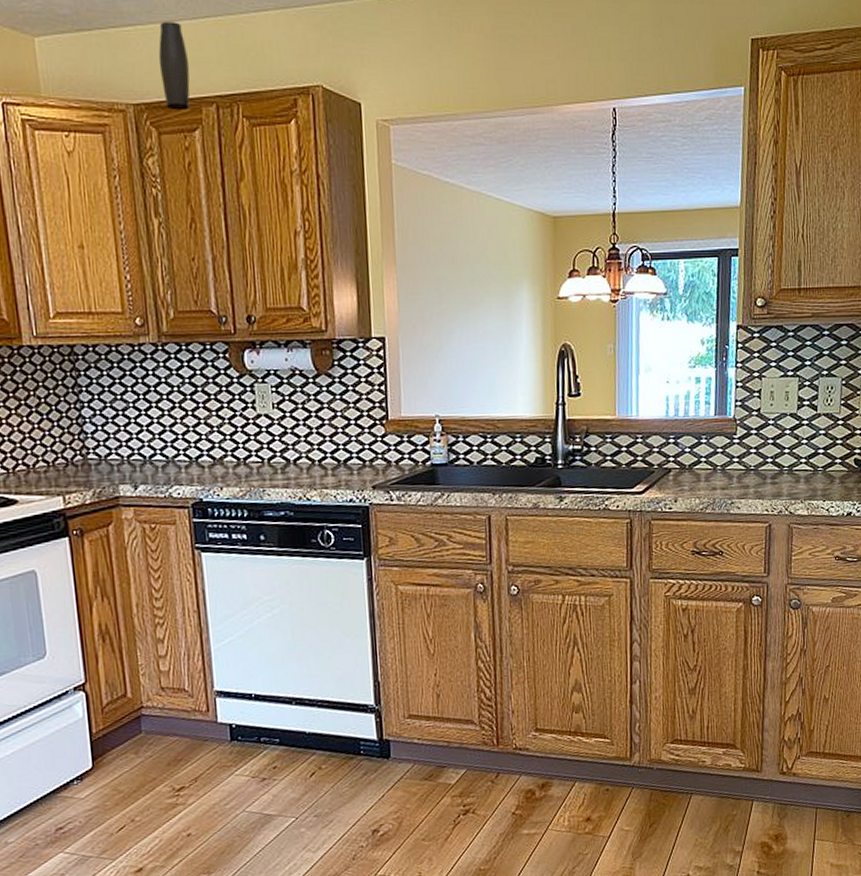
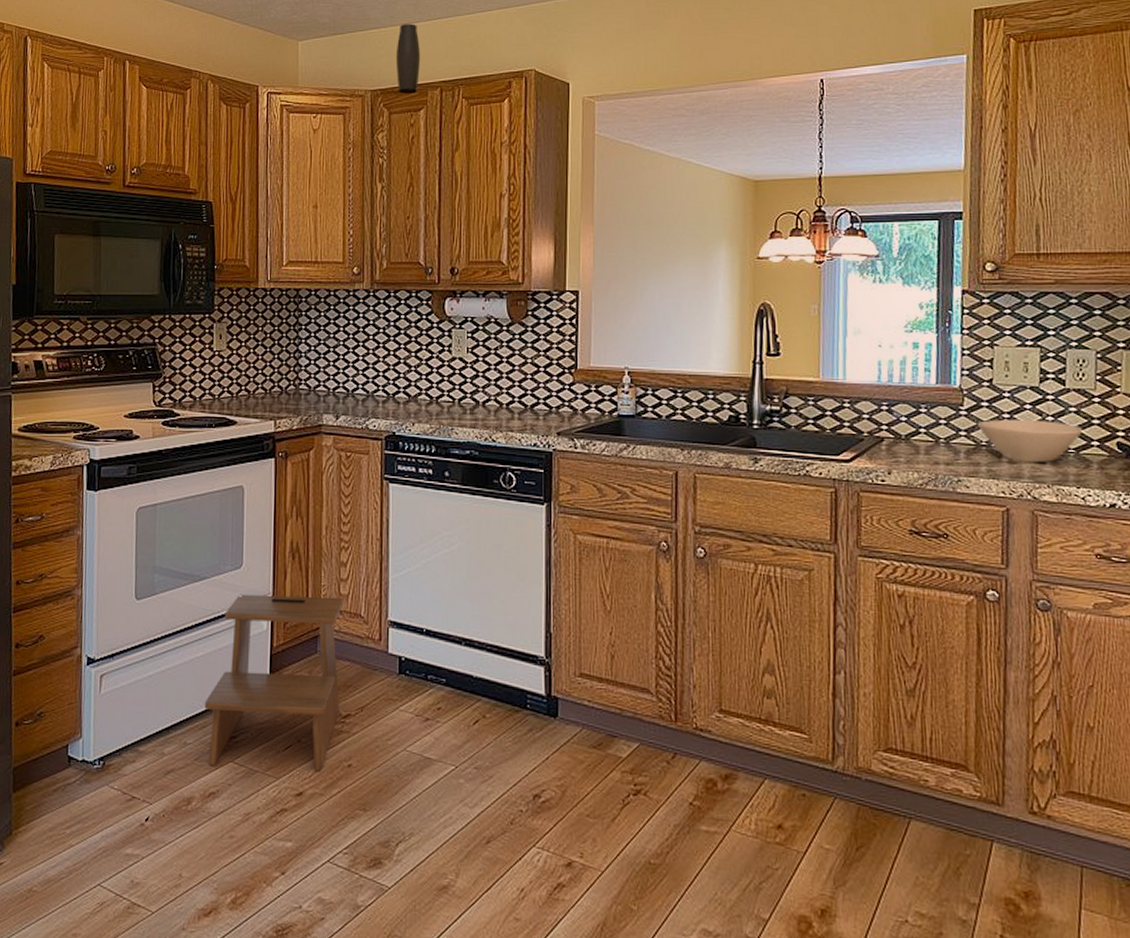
step stool: none [22,674,173,861] -> present [204,594,344,771]
bowl: none [747,443,829,482] -> present [976,419,1082,462]

